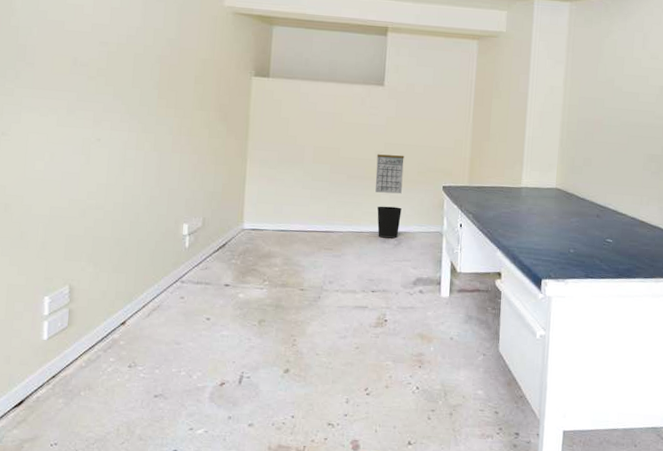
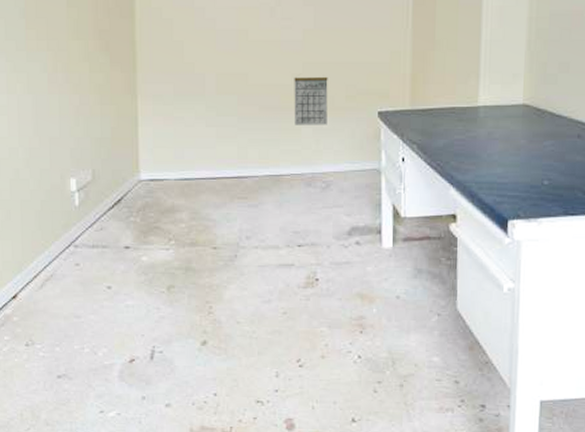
wastebasket: present [376,206,402,239] -> none [297,141,328,181]

